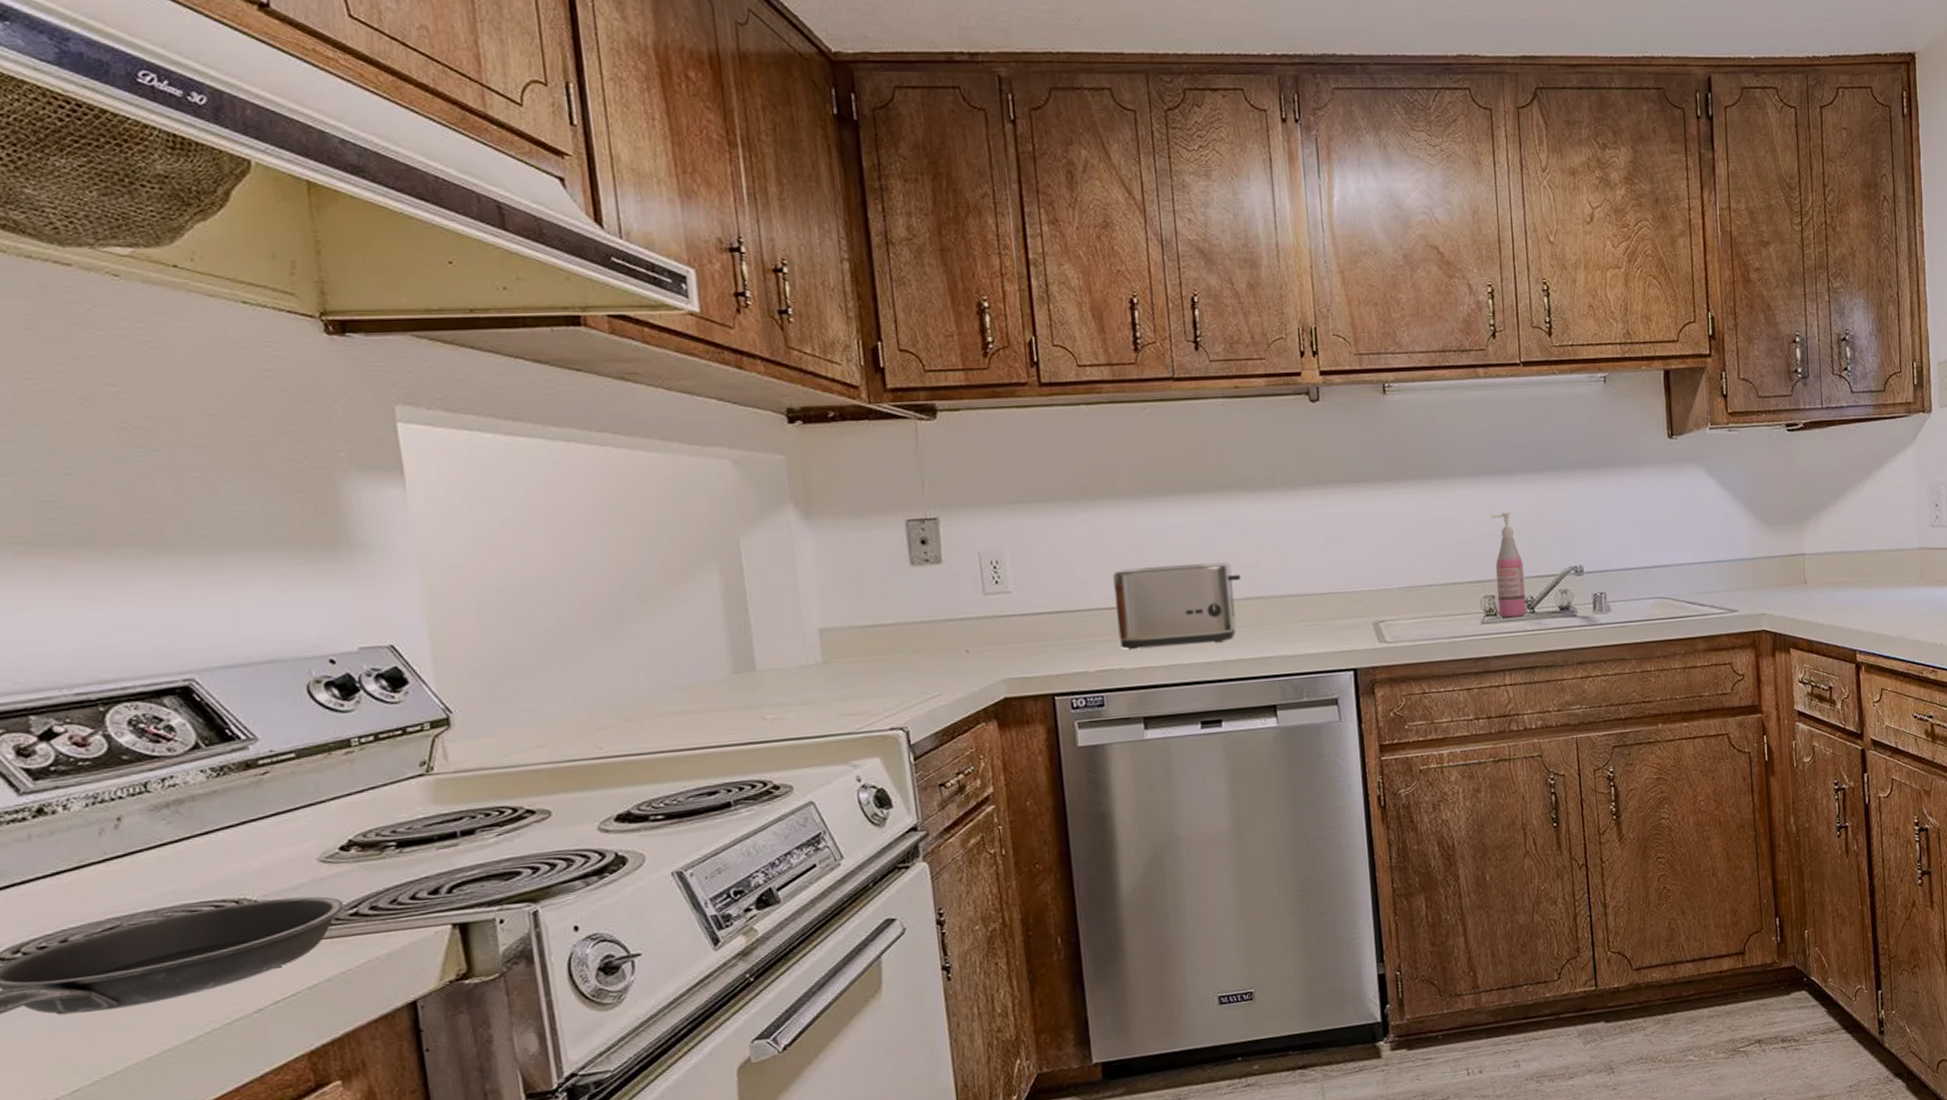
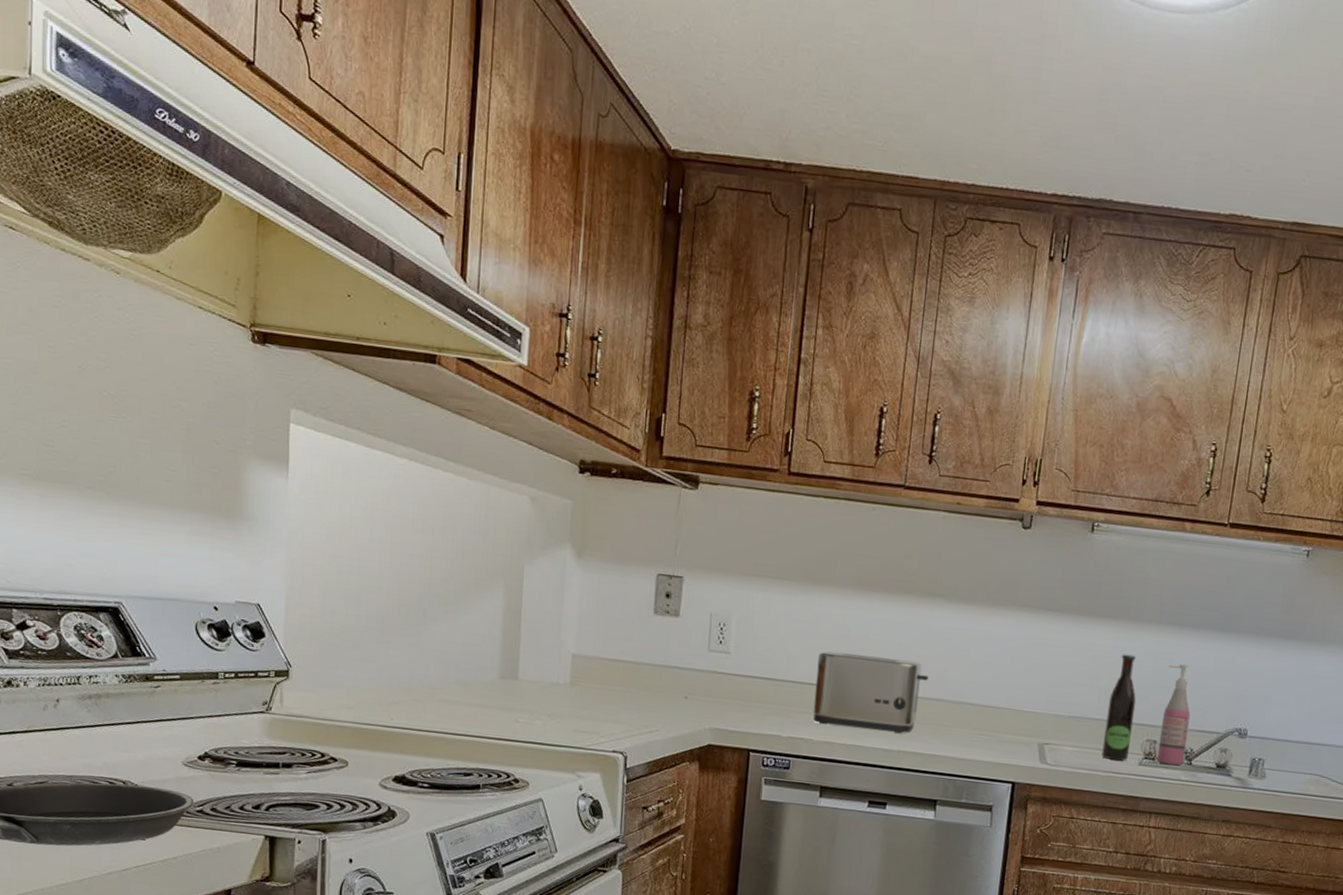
bottle: none [1437,512,1469,625] -> present [1102,654,1137,761]

